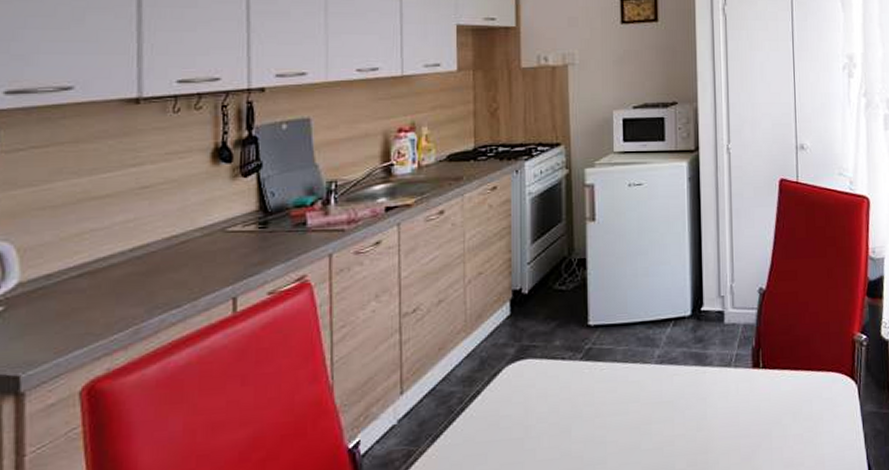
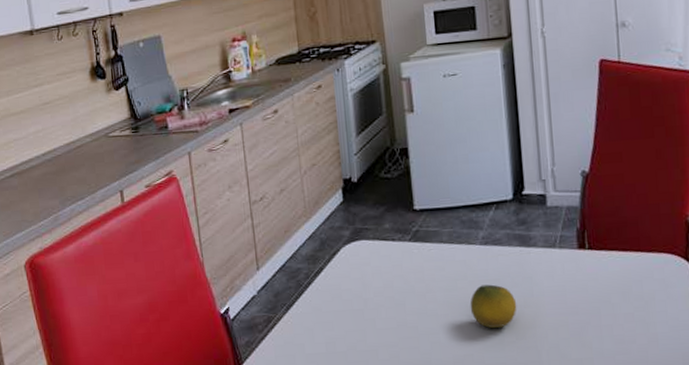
fruit: none [641,407,690,456] -> present [470,284,517,329]

